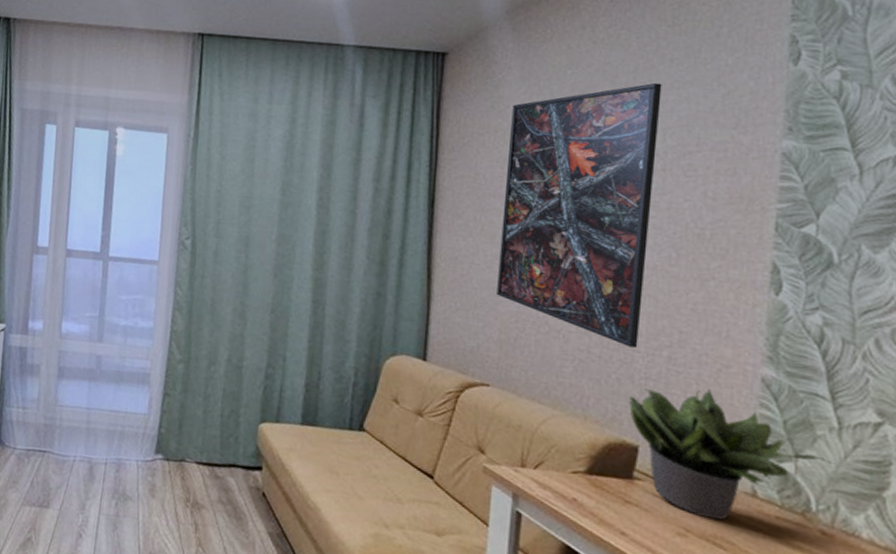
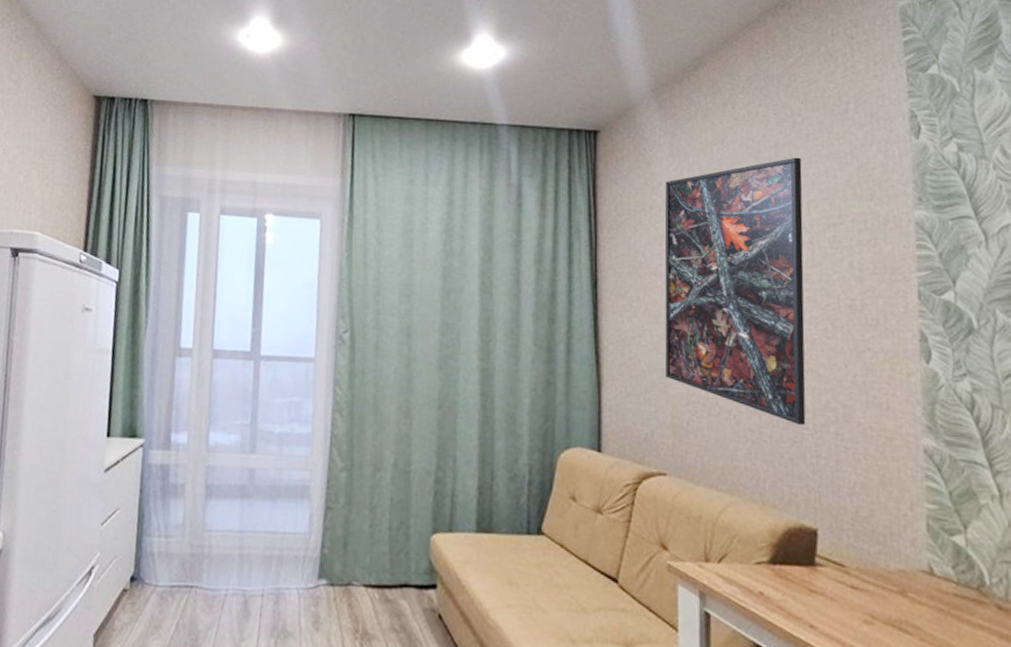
potted plant: present [628,389,836,520] -> none [802,464,1002,604]

